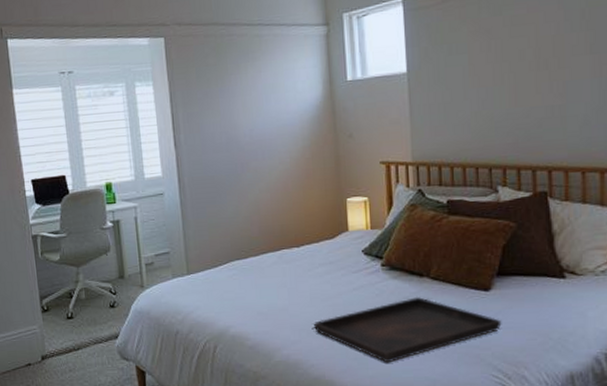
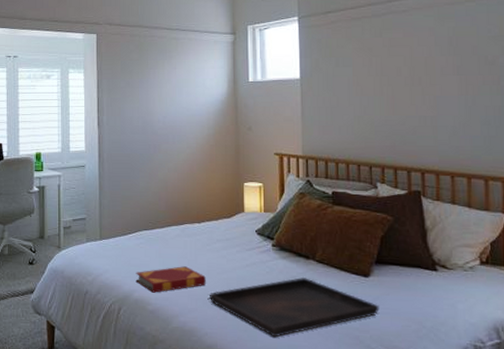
hardback book: none [230,295,309,327] -> present [135,266,206,293]

